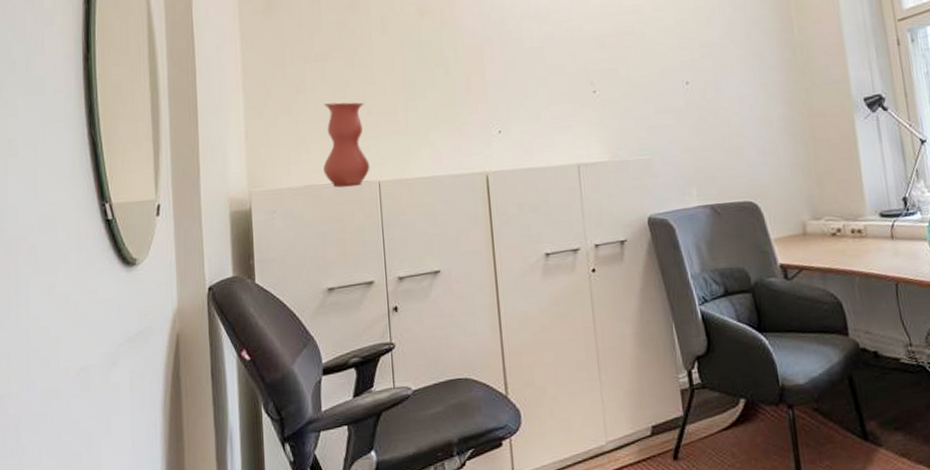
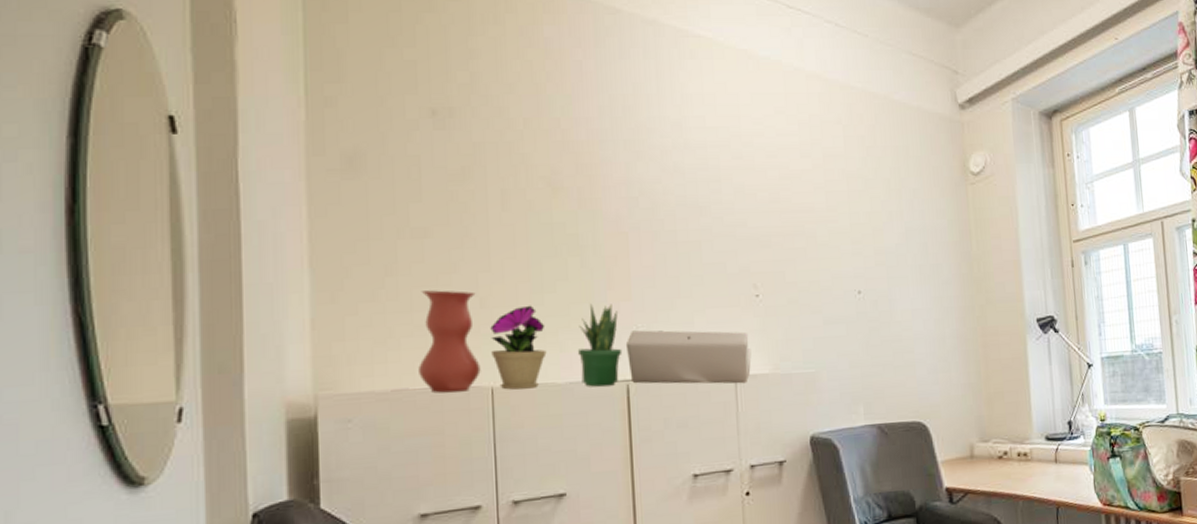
flower pot: none [376,111,421,183] -> present [490,305,547,391]
planter: none [445,106,482,179] -> present [577,303,623,388]
decorative box: none [484,124,592,175] -> present [625,330,752,384]

